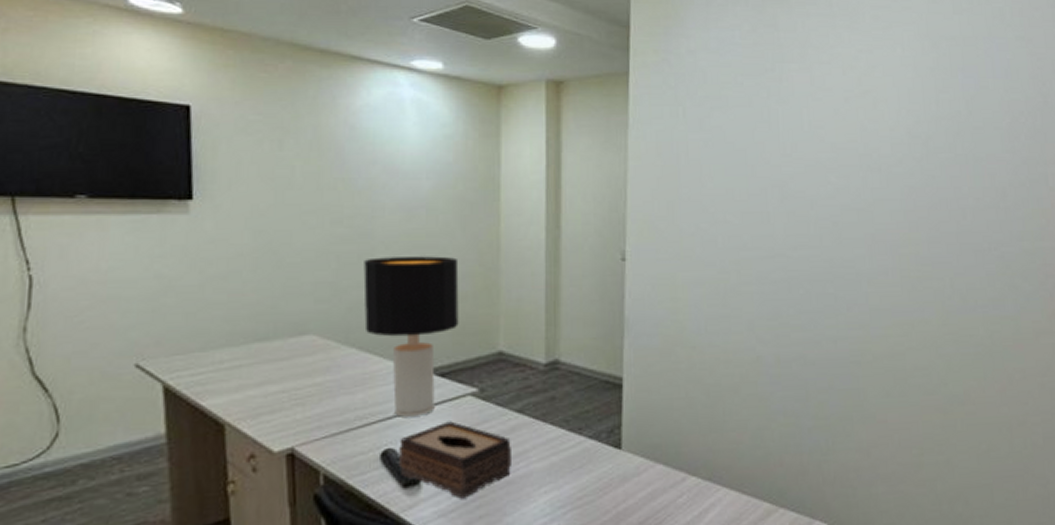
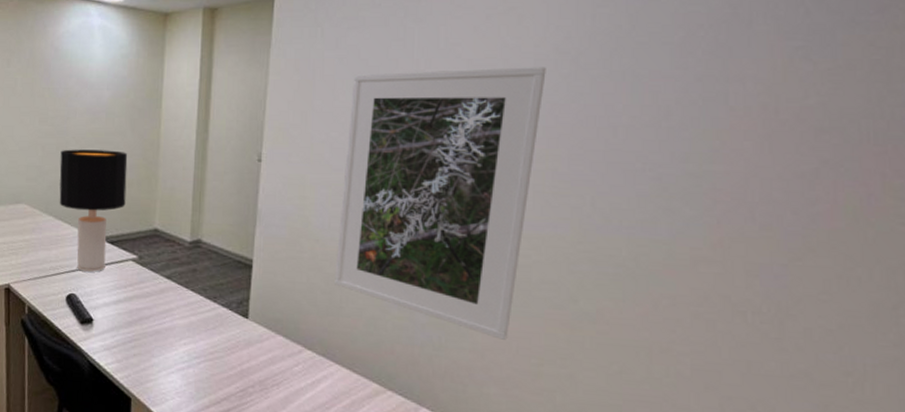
tissue box: present [399,421,511,499] -> none [79,278,160,339]
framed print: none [715,151,902,434] -> present [335,67,546,340]

